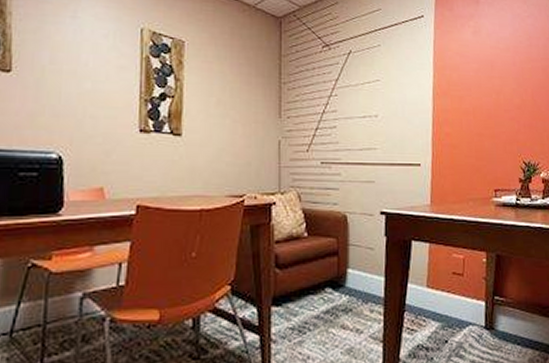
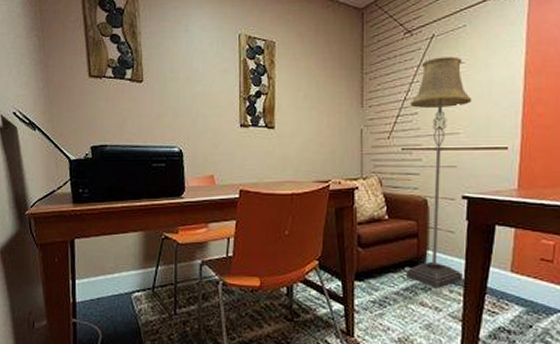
floor lamp: none [327,73,388,309] -> present [407,56,472,289]

